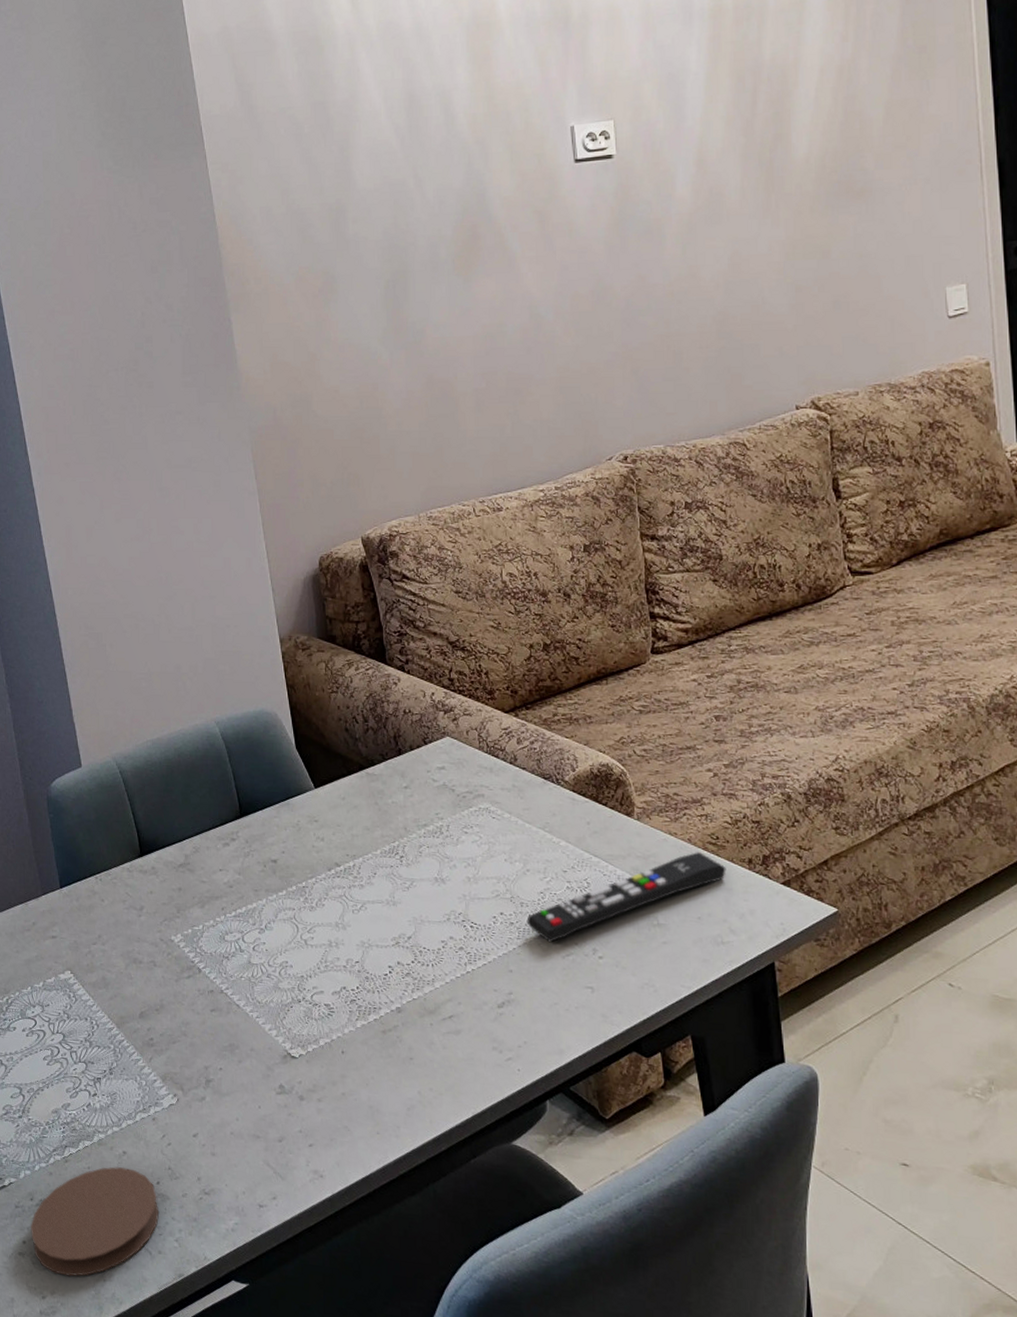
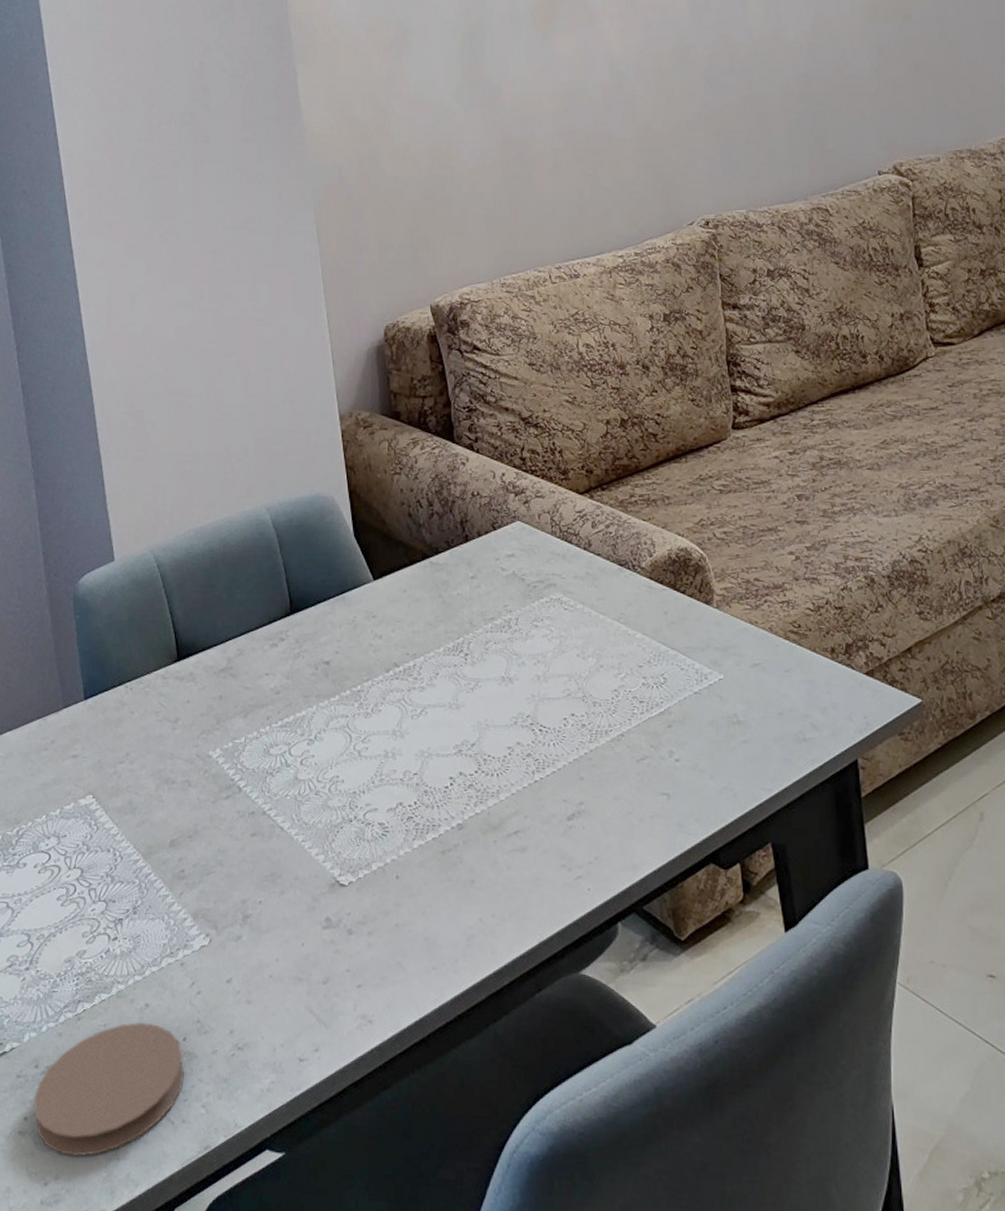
remote control: present [526,852,726,943] -> none [599,642,809,746]

